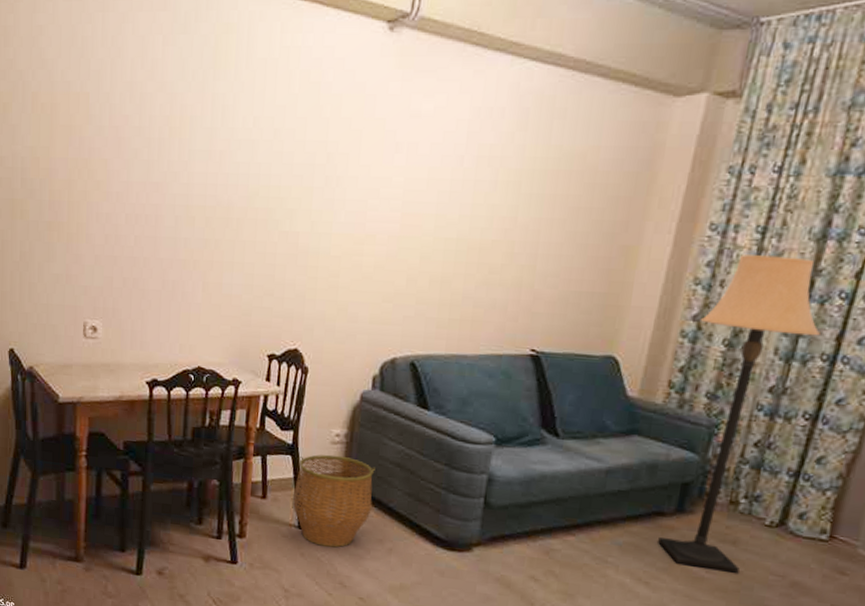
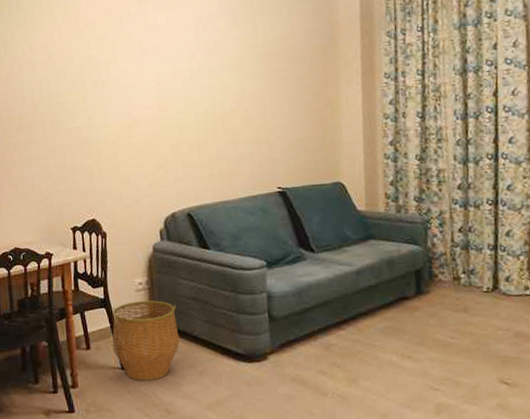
lamp: present [658,254,820,573] -> none [395,88,482,337]

